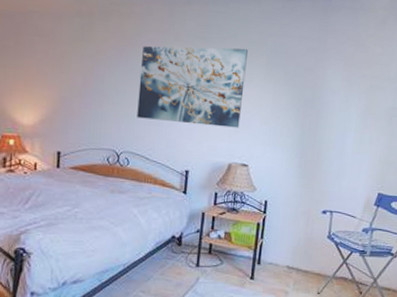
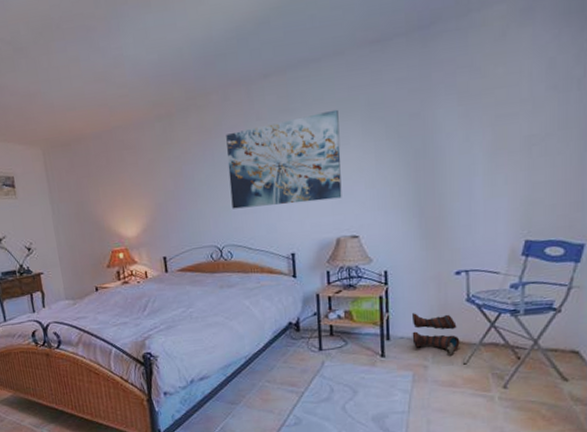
boots: none [279,242,318,285] -> present [412,313,460,356]

